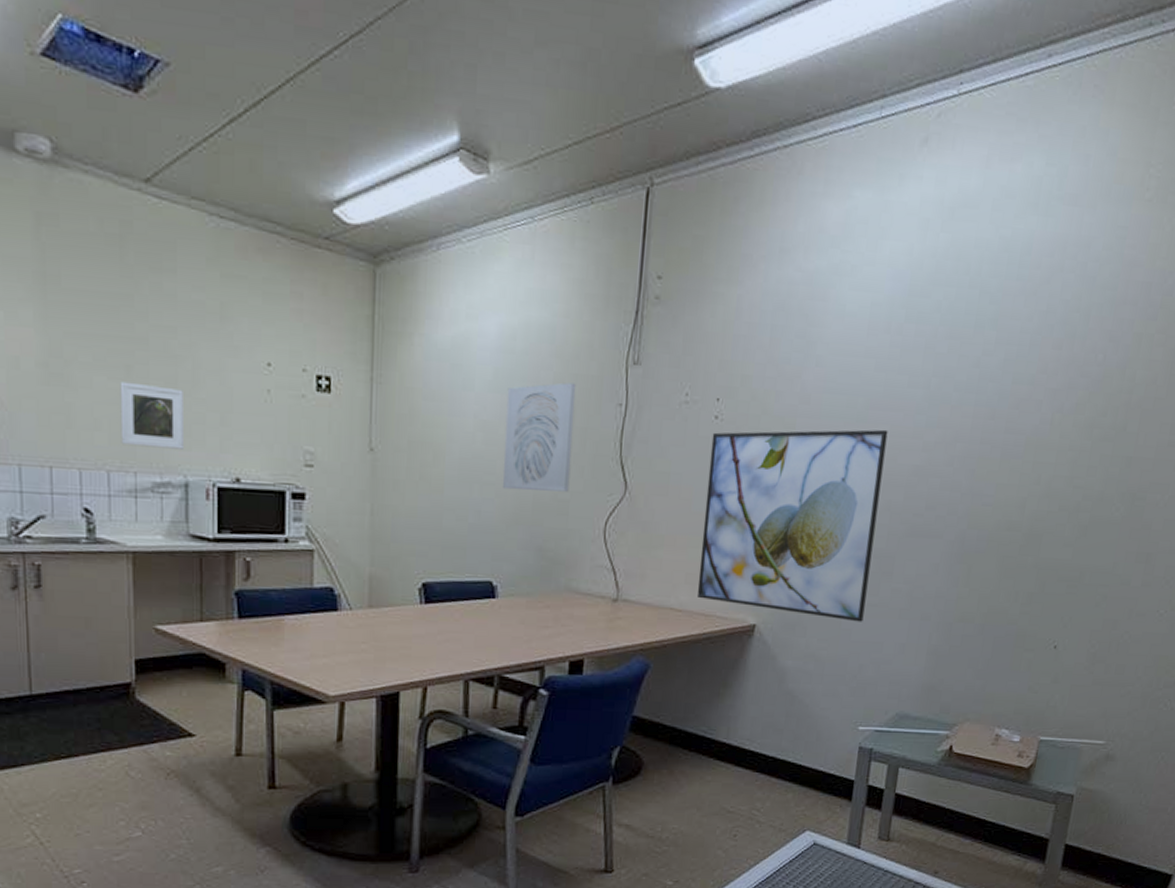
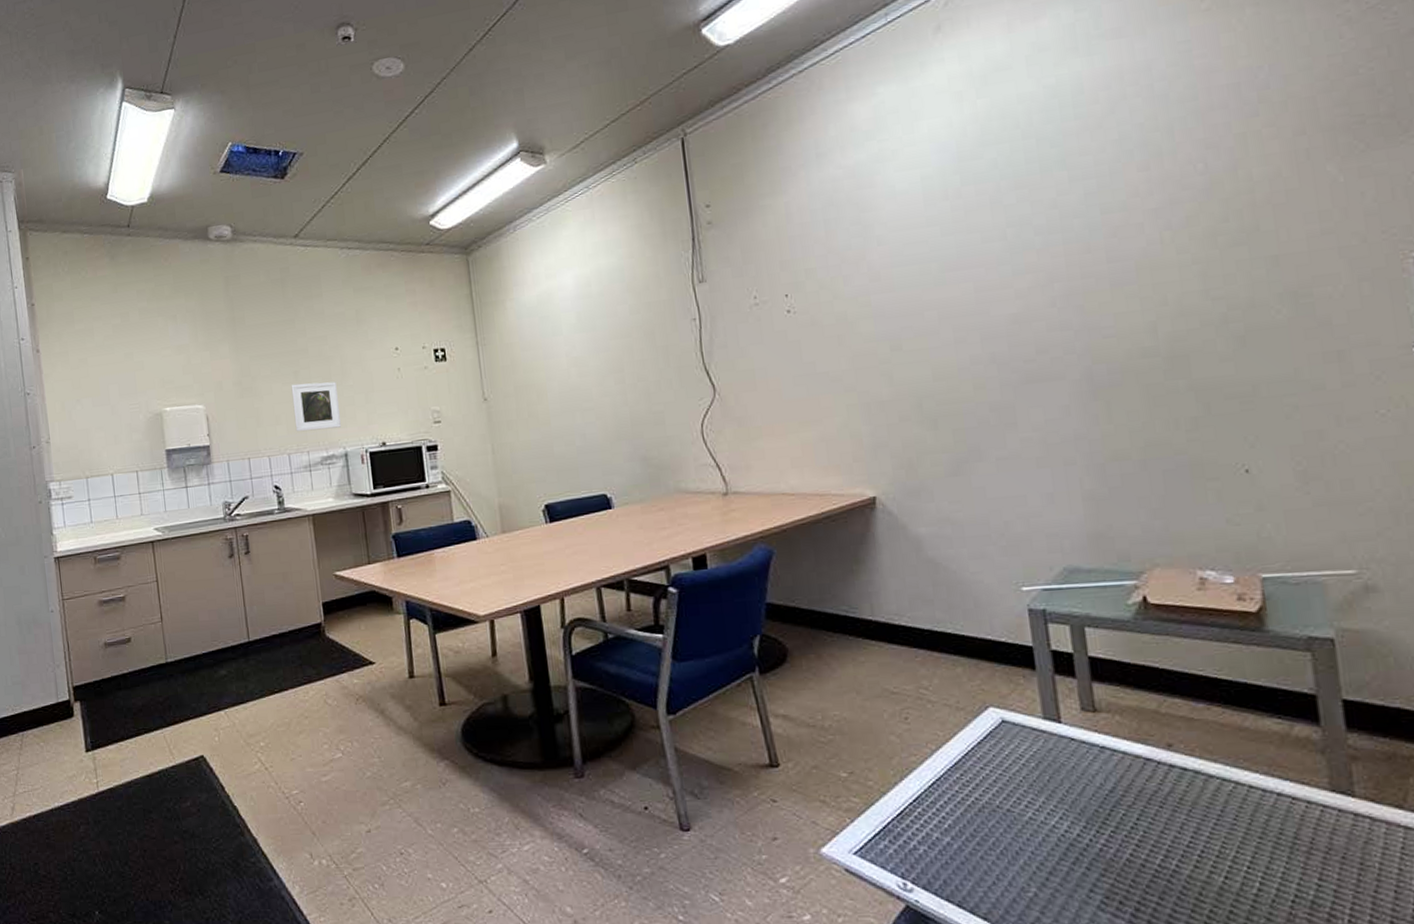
wall art: present [502,382,576,492] -> none [591,310,662,412]
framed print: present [696,429,888,622] -> none [788,287,996,480]

